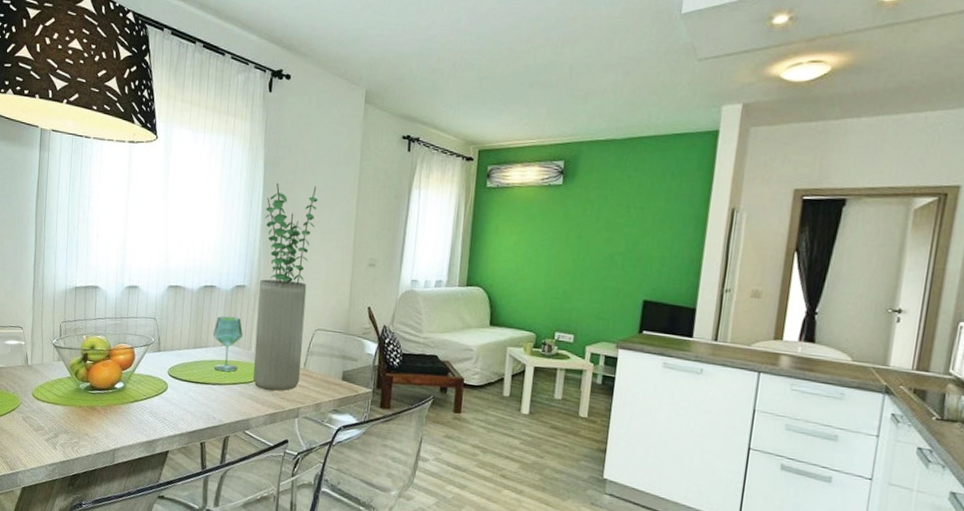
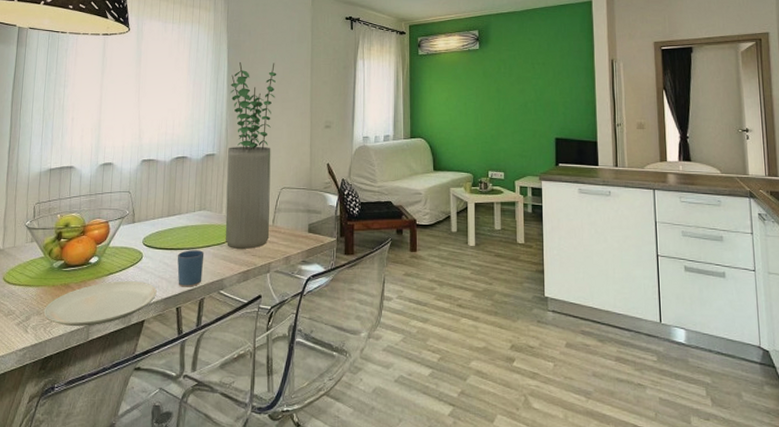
plate: none [71,409,181,450] -> present [43,281,157,326]
mug: none [202,385,231,424] -> present [177,250,205,287]
wine glass: present [212,316,244,372] -> none [185,183,215,236]

